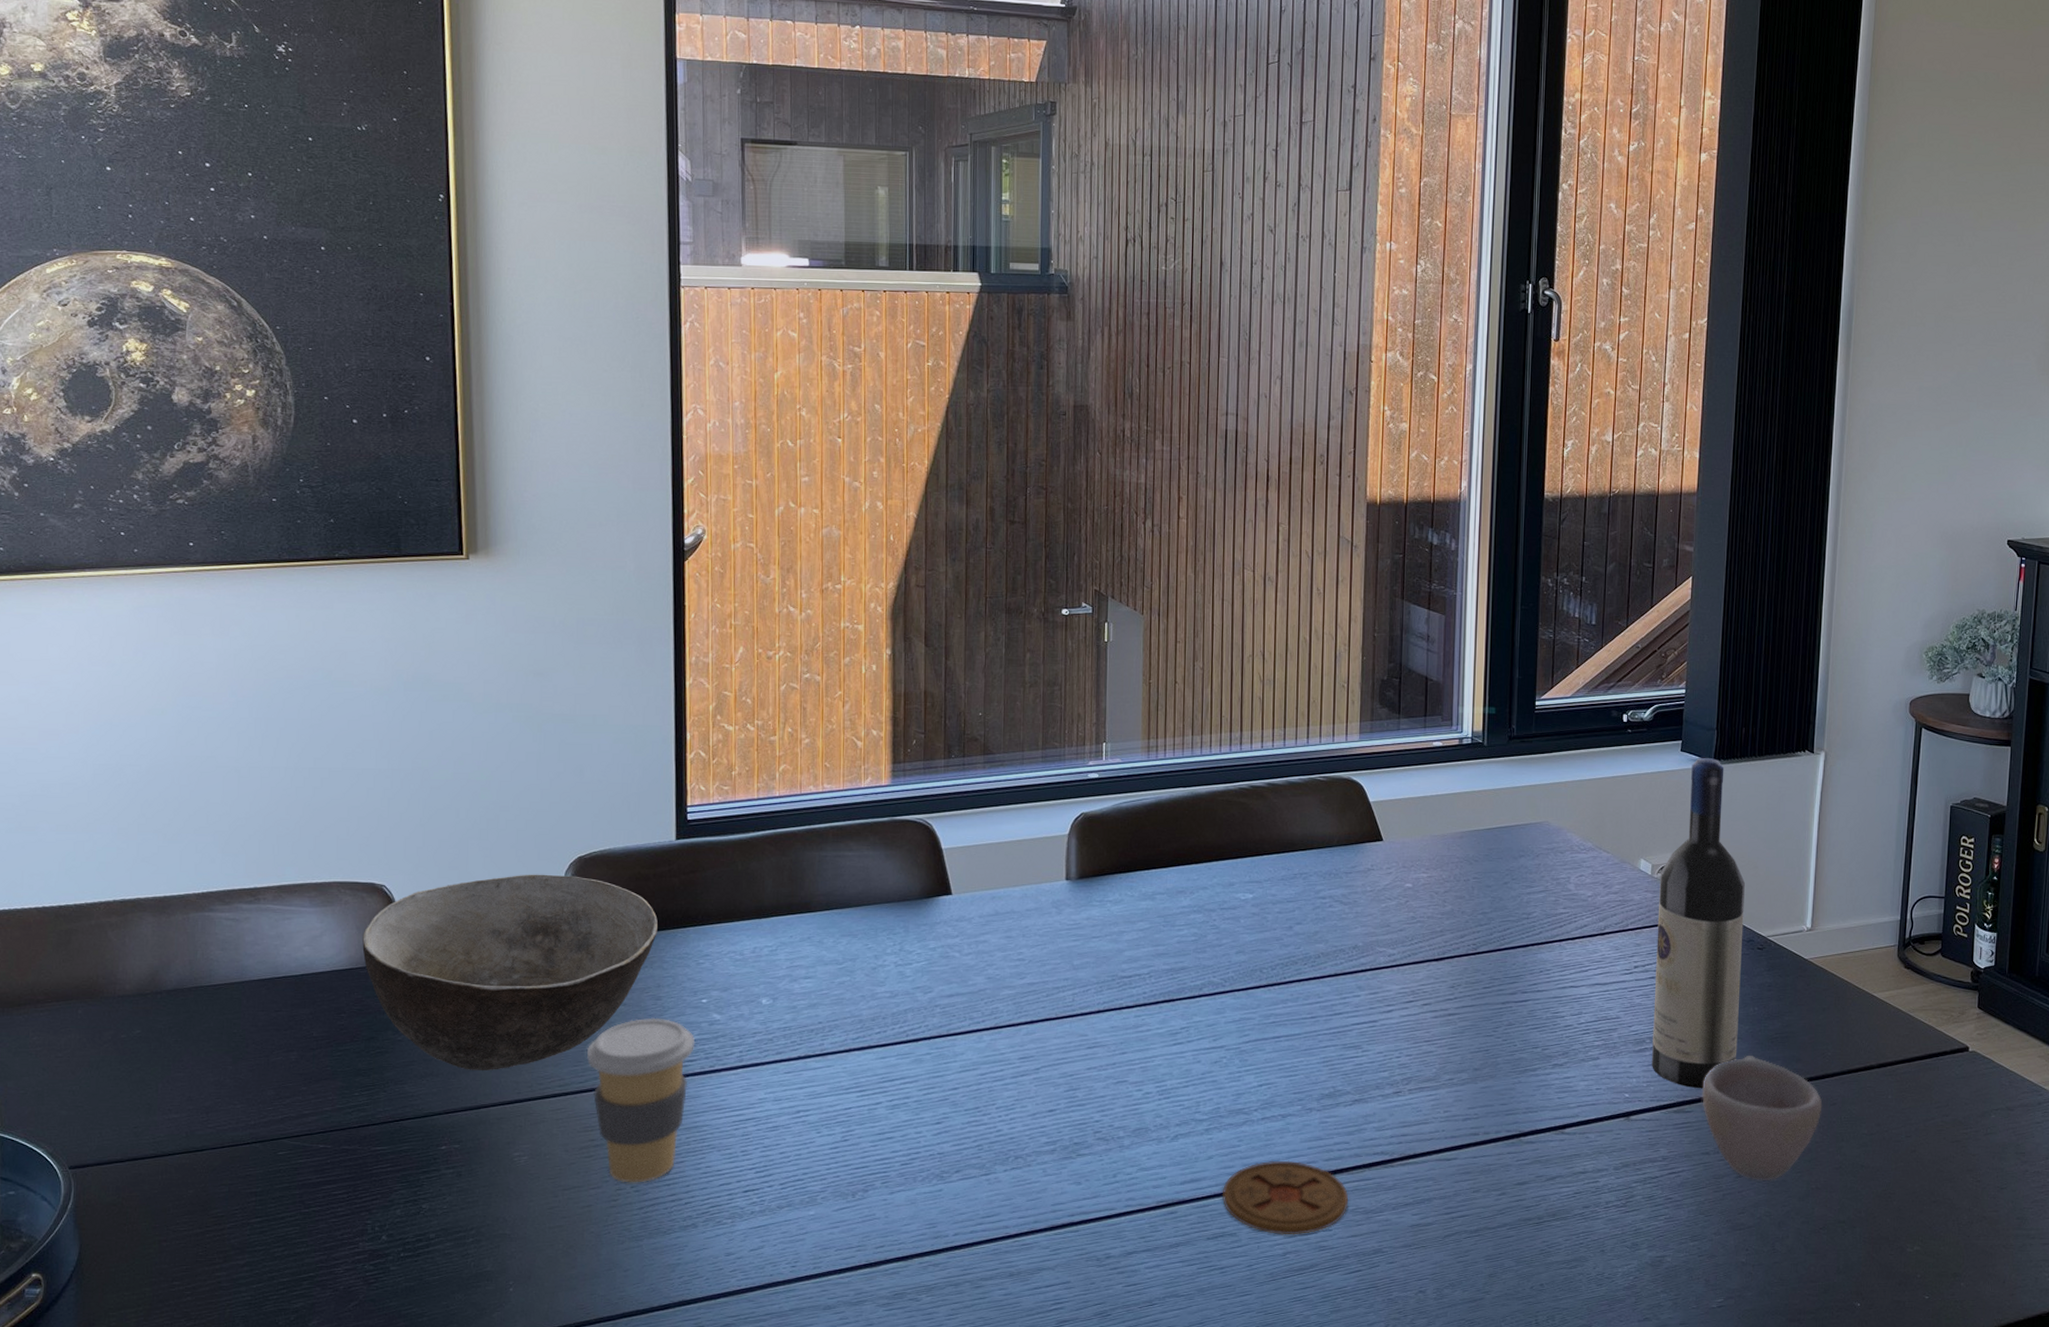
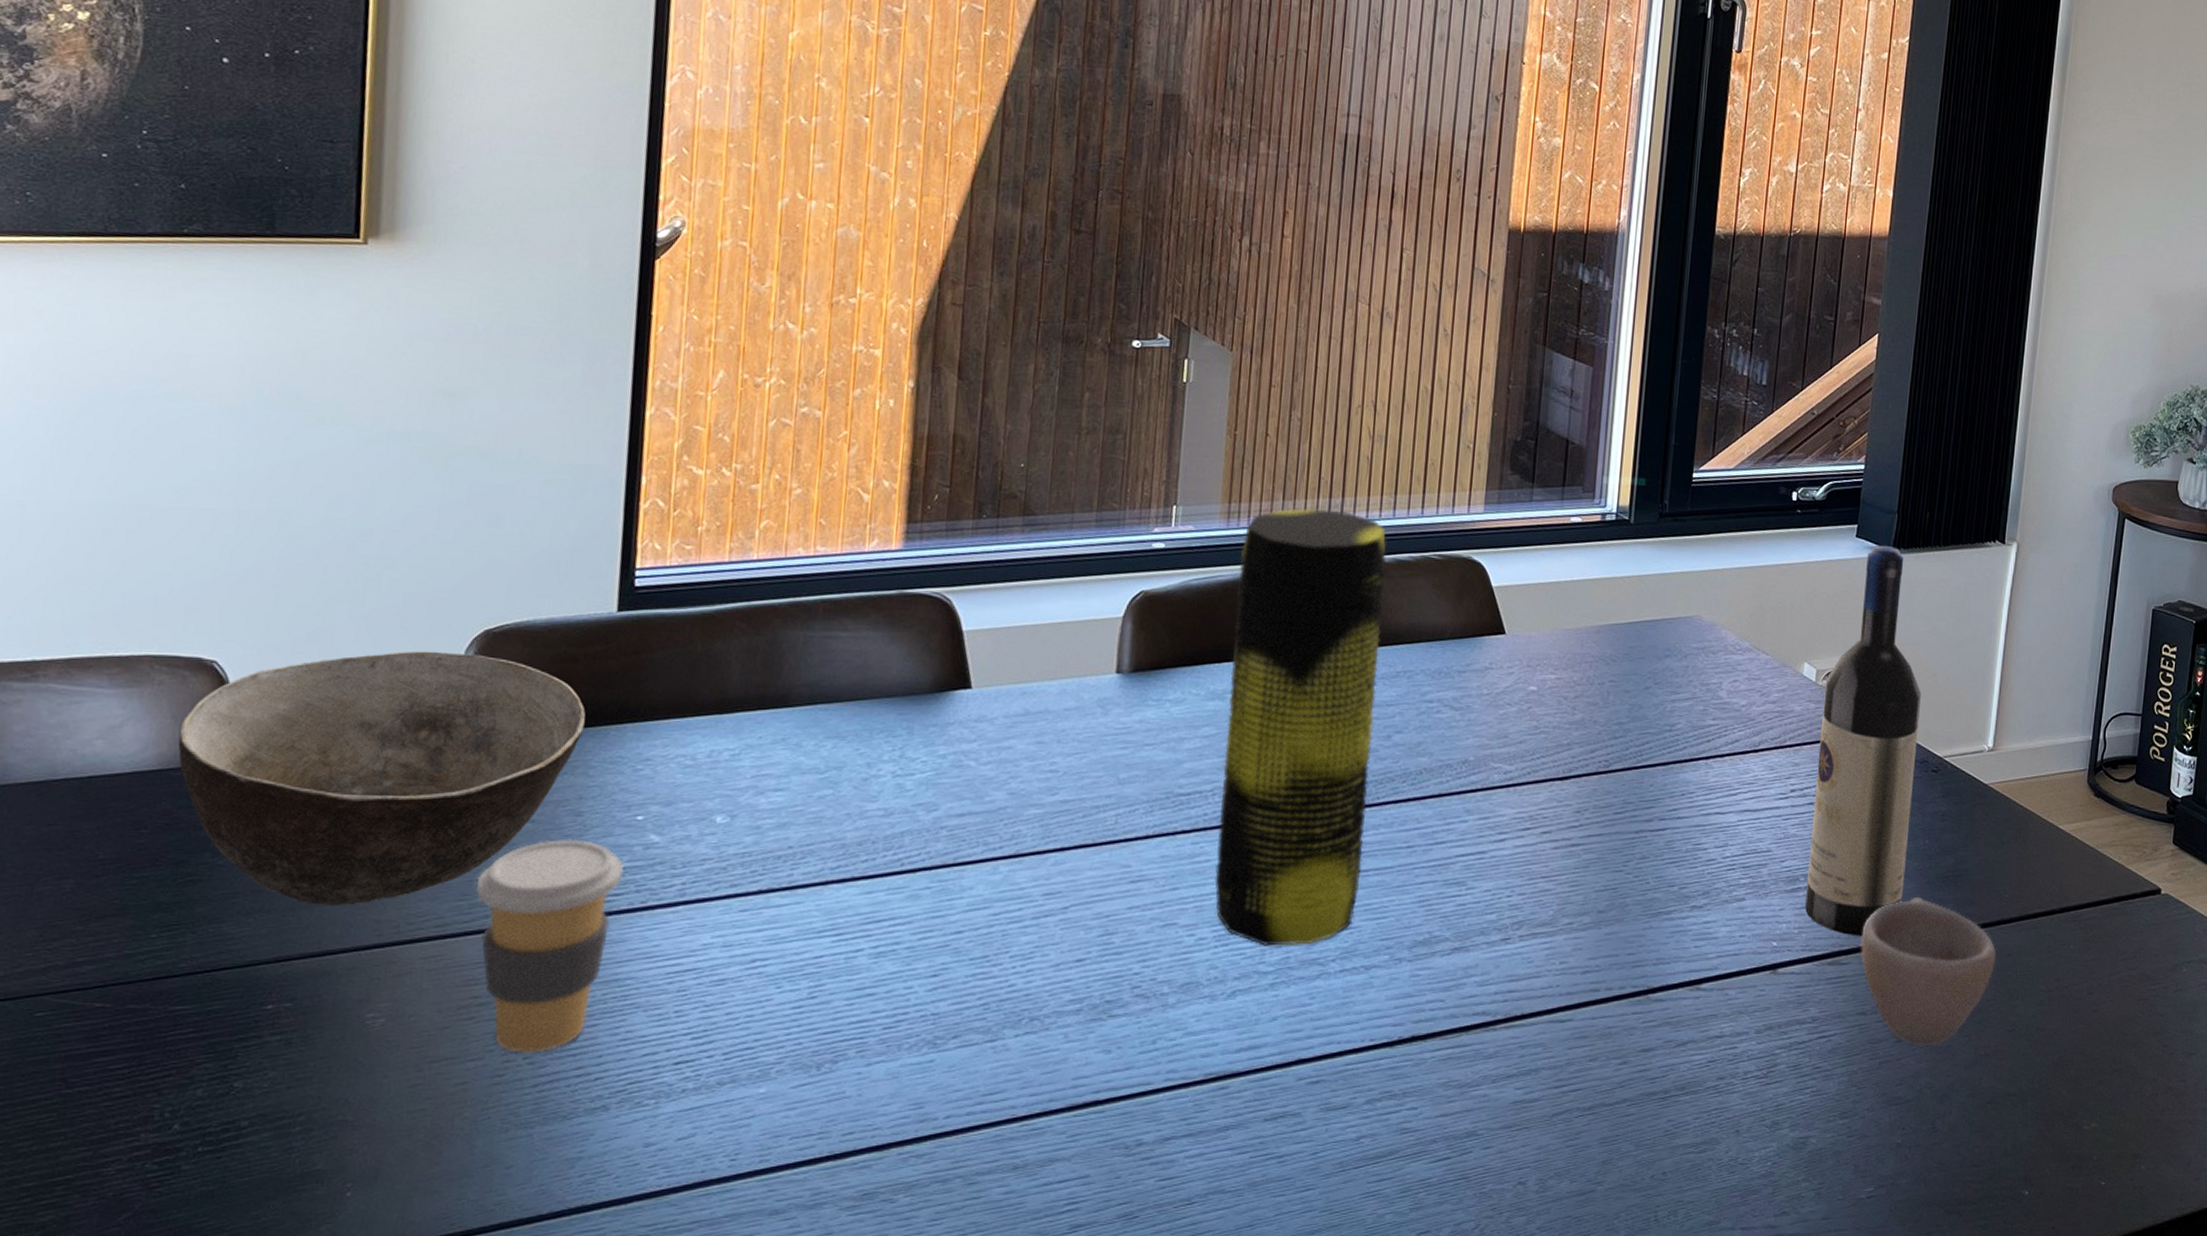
vase: none [1155,741,1281,1099] -> present [1214,507,1387,946]
coaster: present [1222,1160,1348,1235] -> none [1285,1022,1439,1115]

